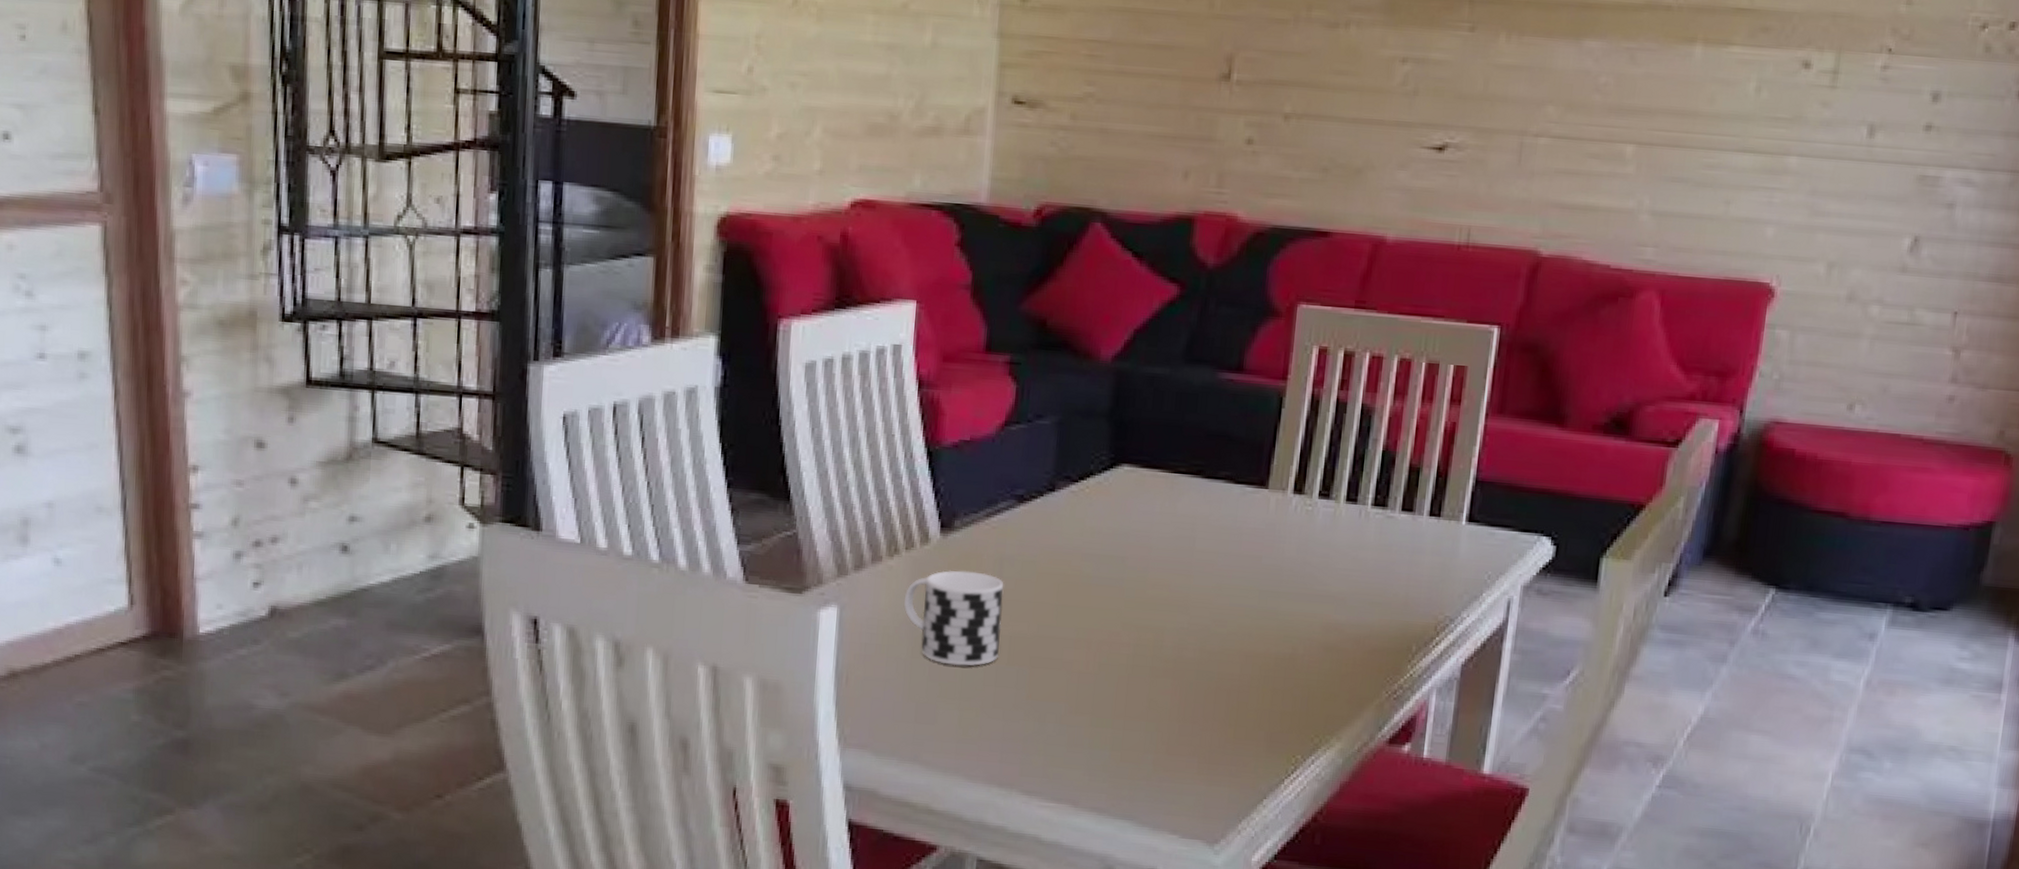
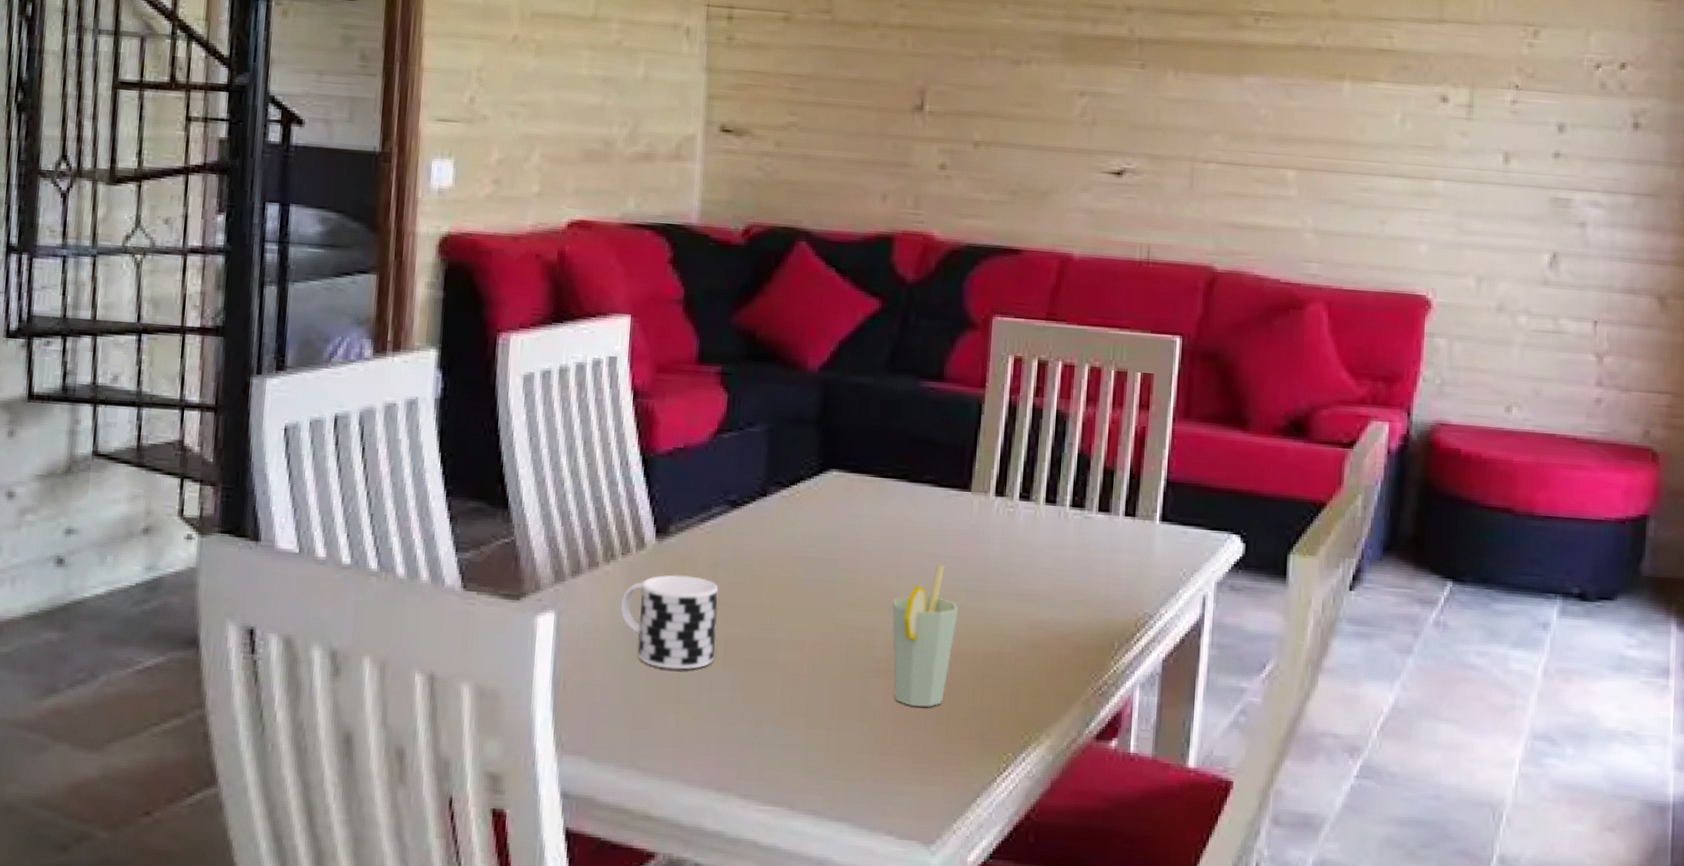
cup: none [1182,564,1251,708] -> present [892,565,959,707]

